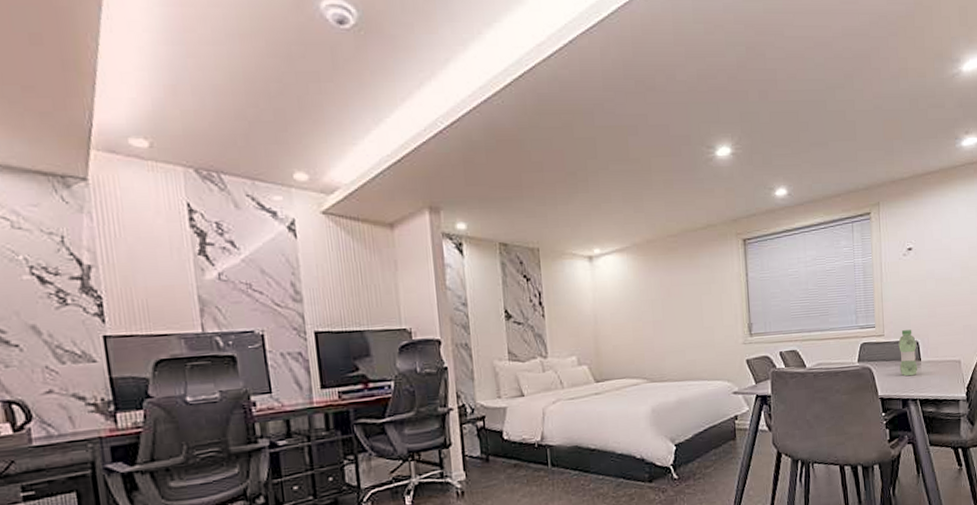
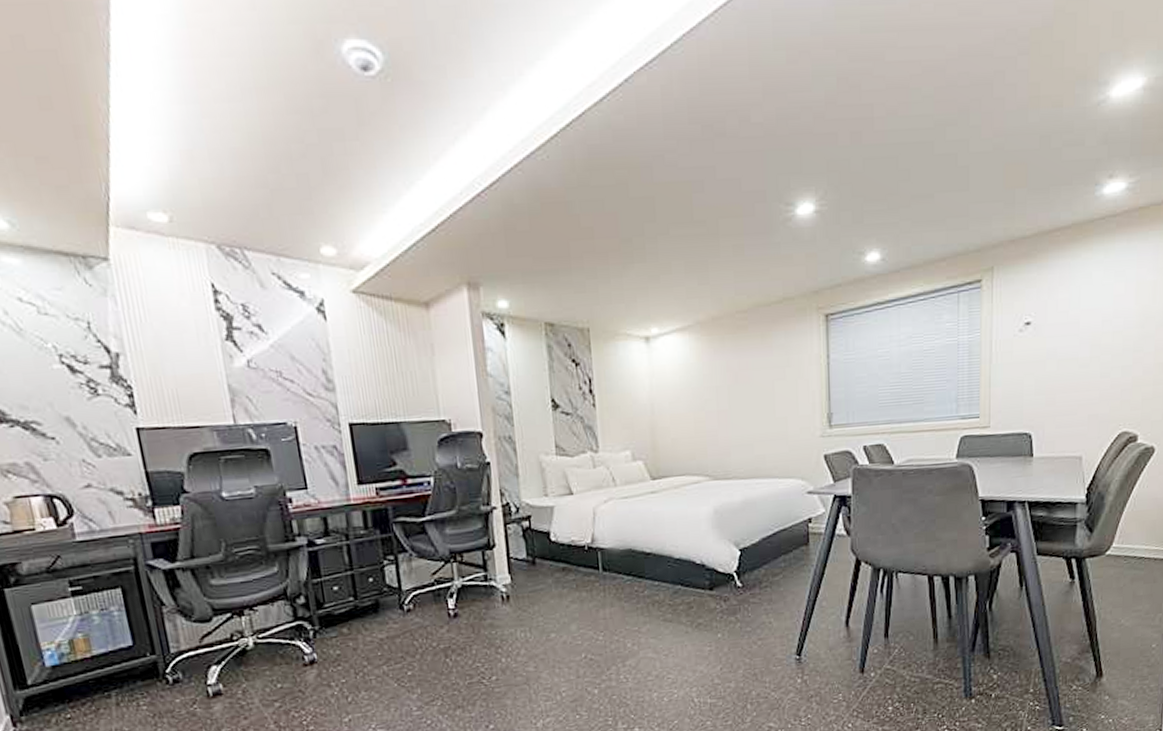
water bottle: present [898,330,917,377] -> none [1006,420,1028,475]

